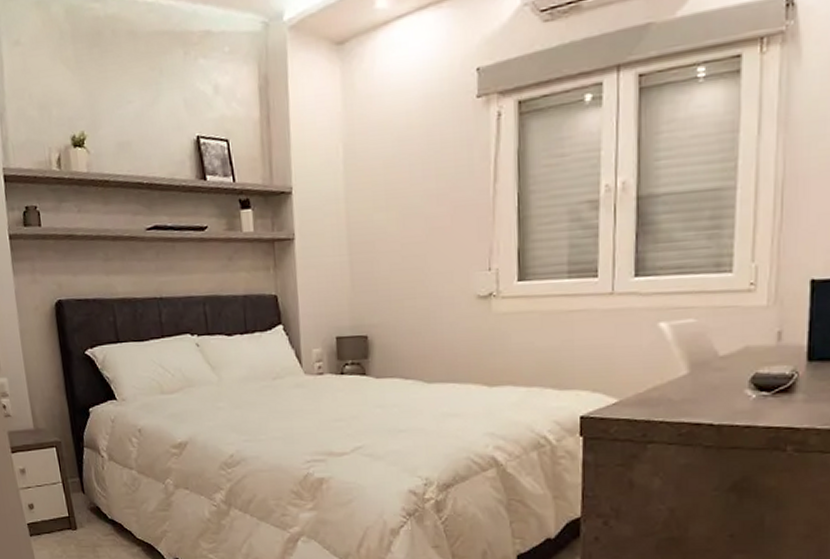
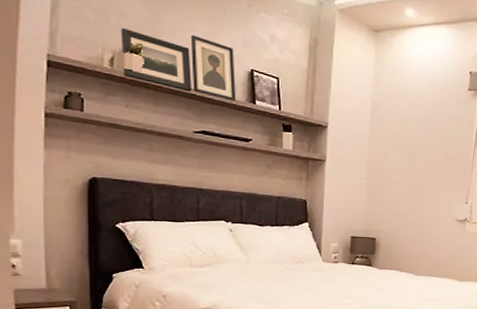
picture frame: none [62,118,138,181] -> present [120,27,191,92]
picture frame: none [129,108,186,182] -> present [190,34,237,101]

